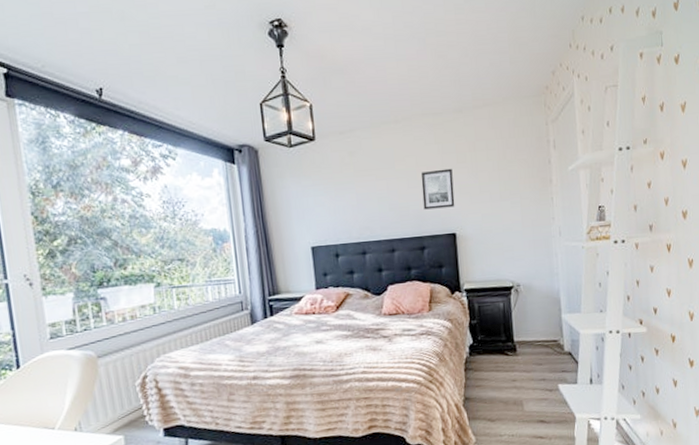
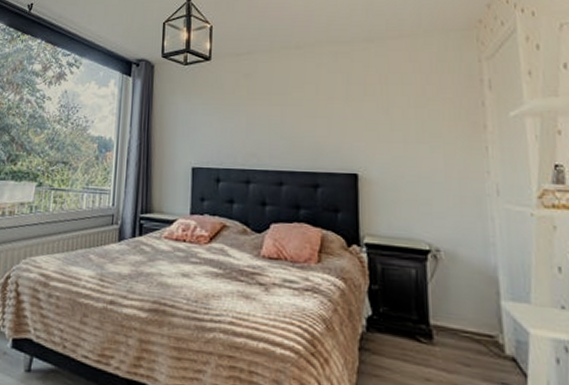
wall art: present [421,168,455,210] -> none [320,100,359,144]

